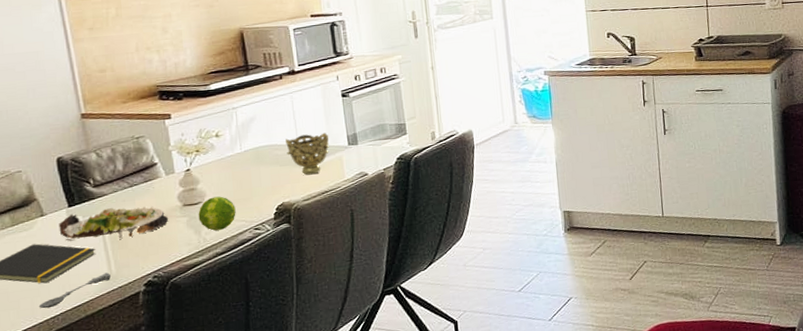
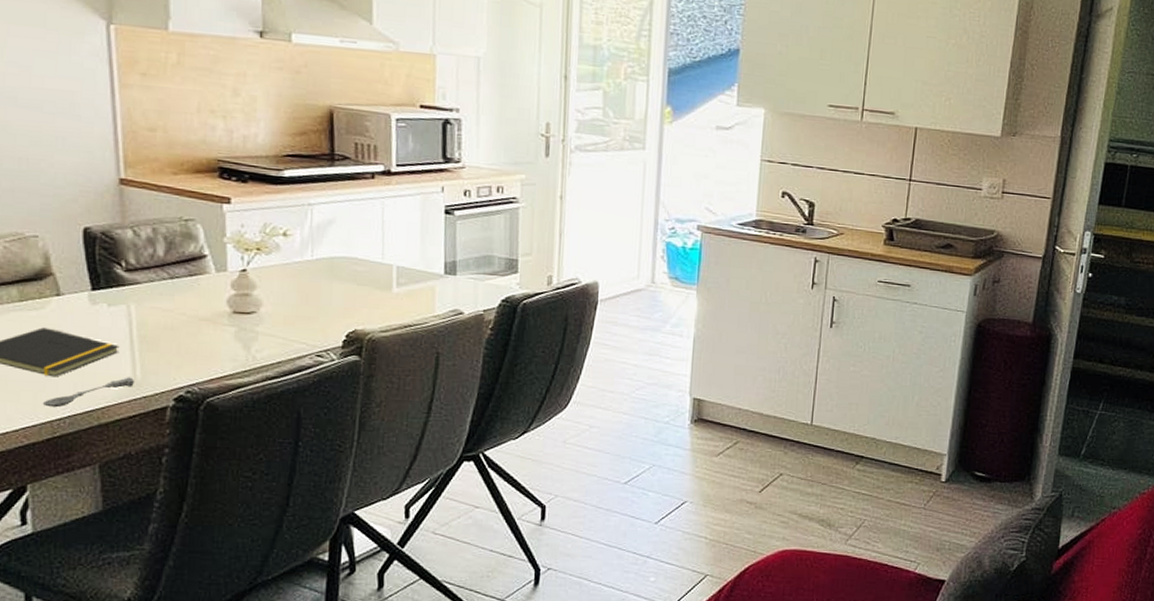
salad plate: present [59,206,169,241] -> none [77,299,213,340]
fruit: present [198,196,236,231] -> none [249,308,297,350]
decorative bowl: present [286,132,329,175] -> none [368,251,423,303]

